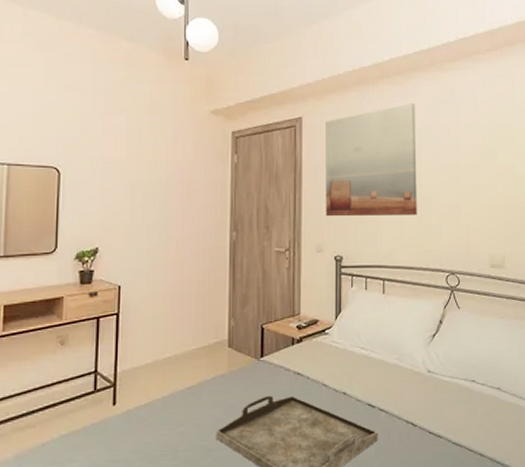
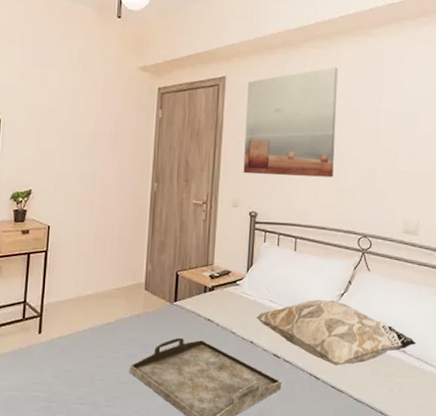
decorative pillow: none [347,342,511,410] -> present [256,299,417,366]

